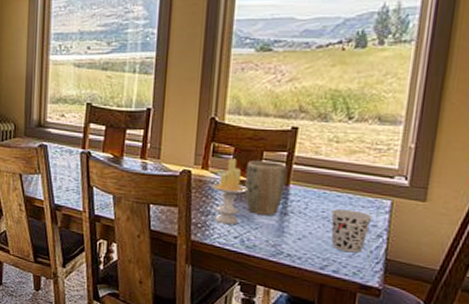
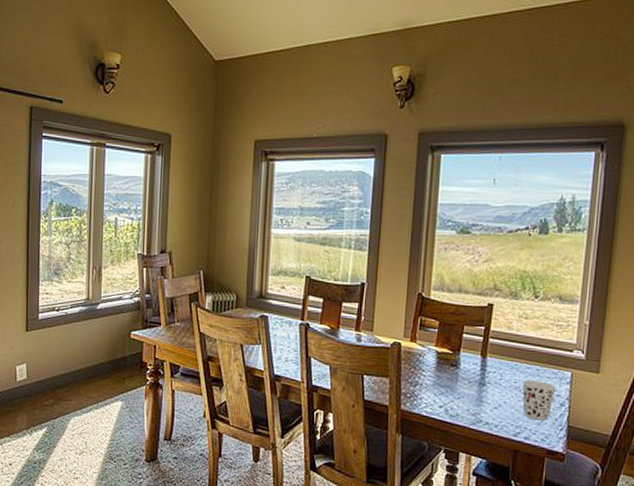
candle: present [211,158,249,225] -> none [419,332,452,395]
plant pot: present [244,160,287,215] -> none [448,333,484,386]

